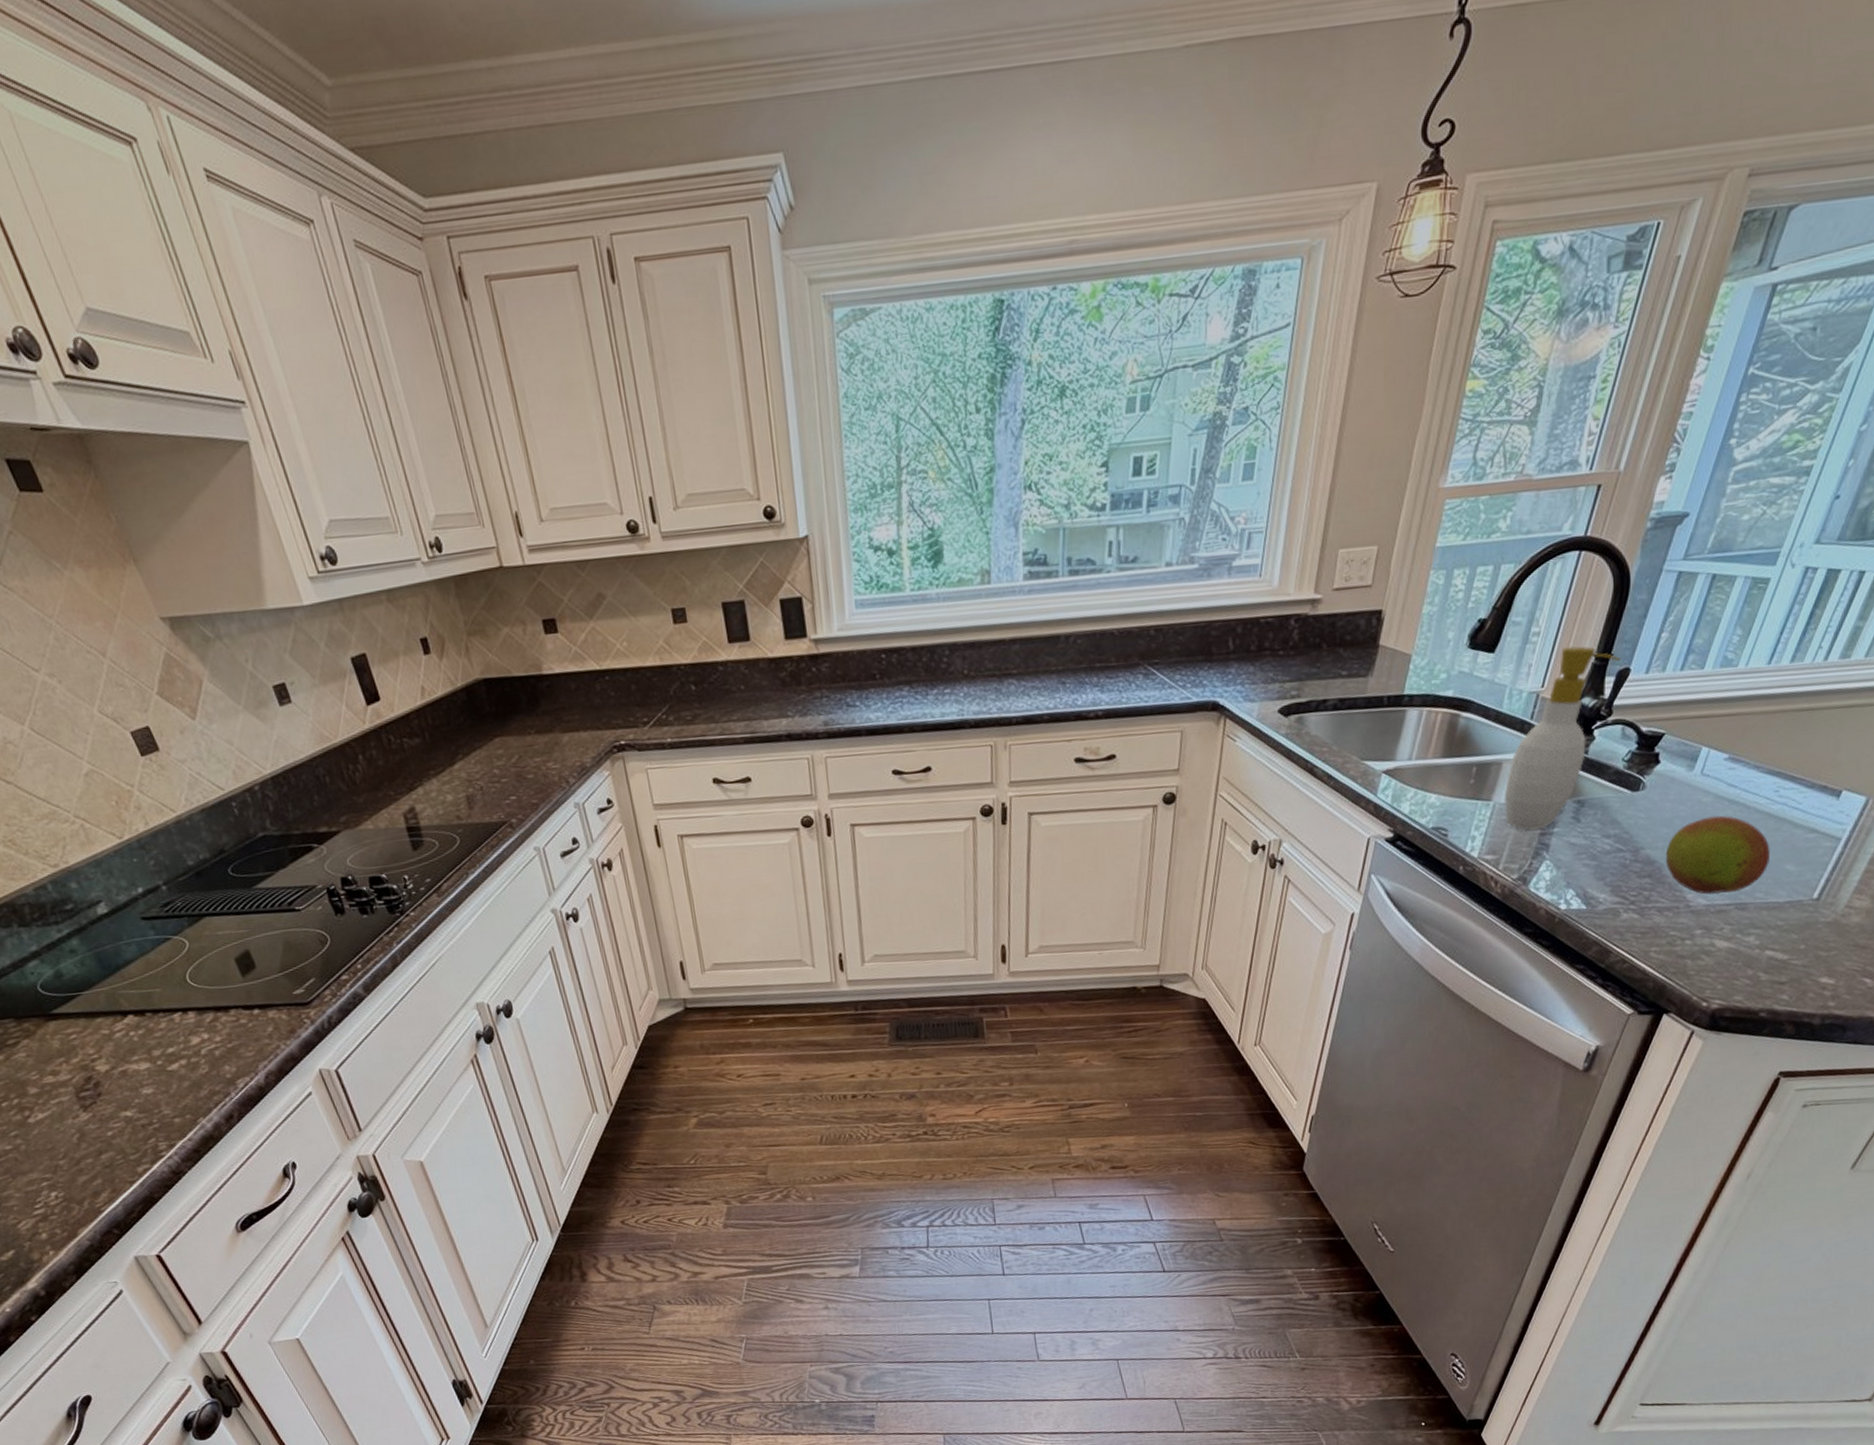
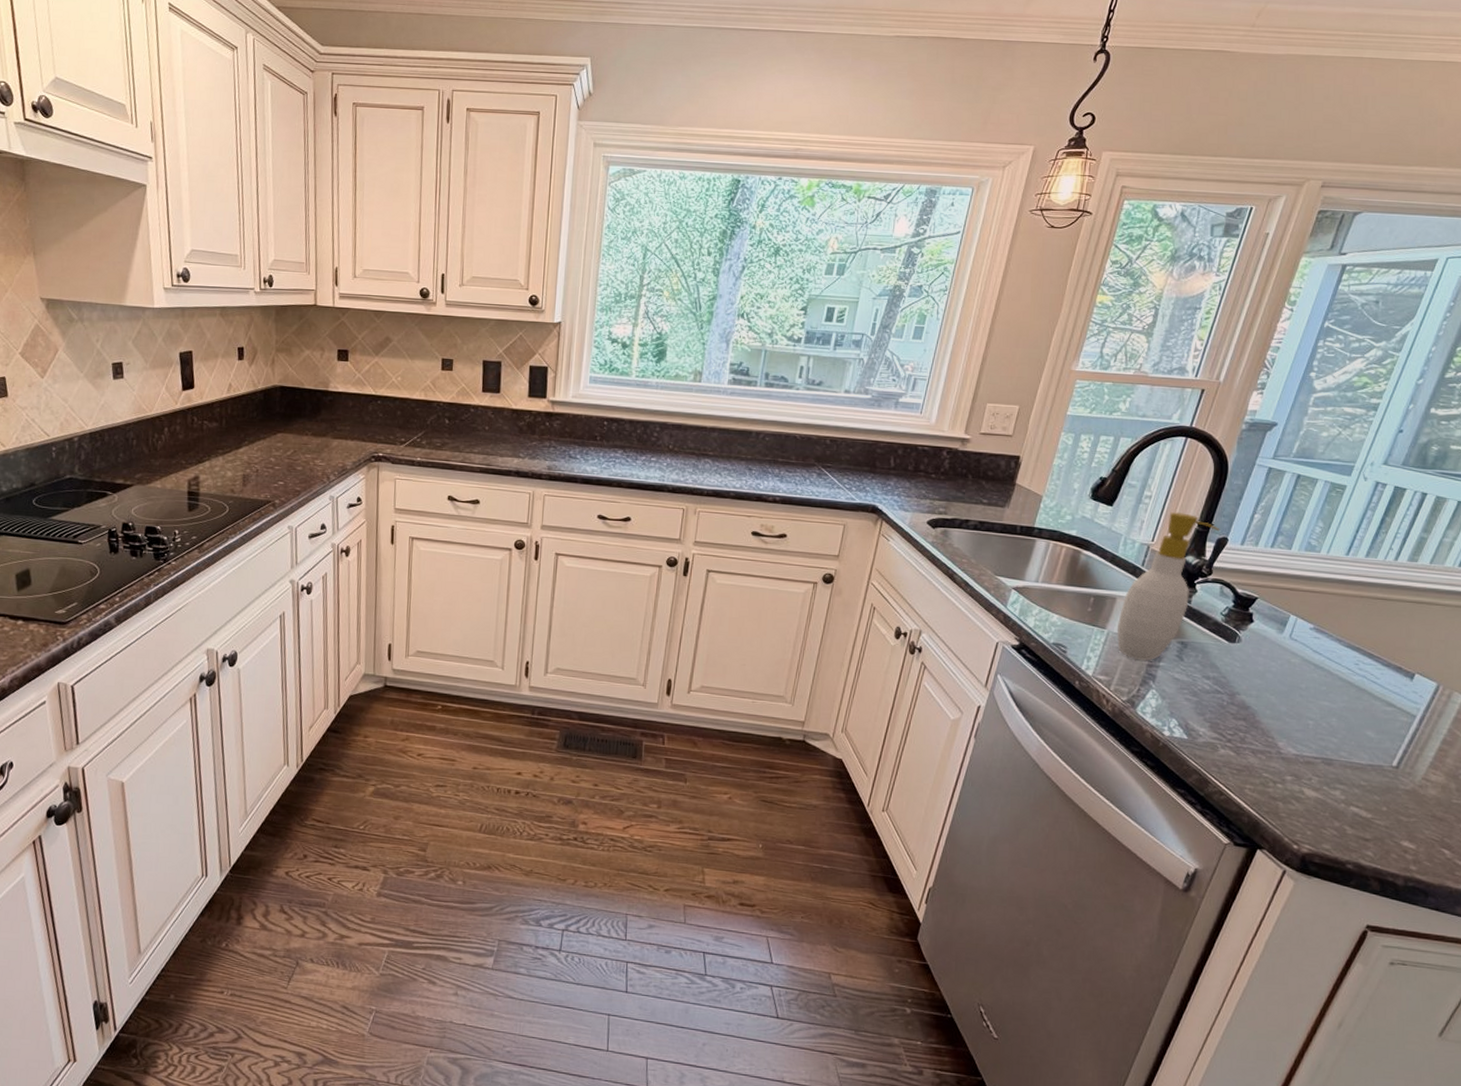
fruit: present [1665,815,1770,895] -> none [1258,676,1352,748]

